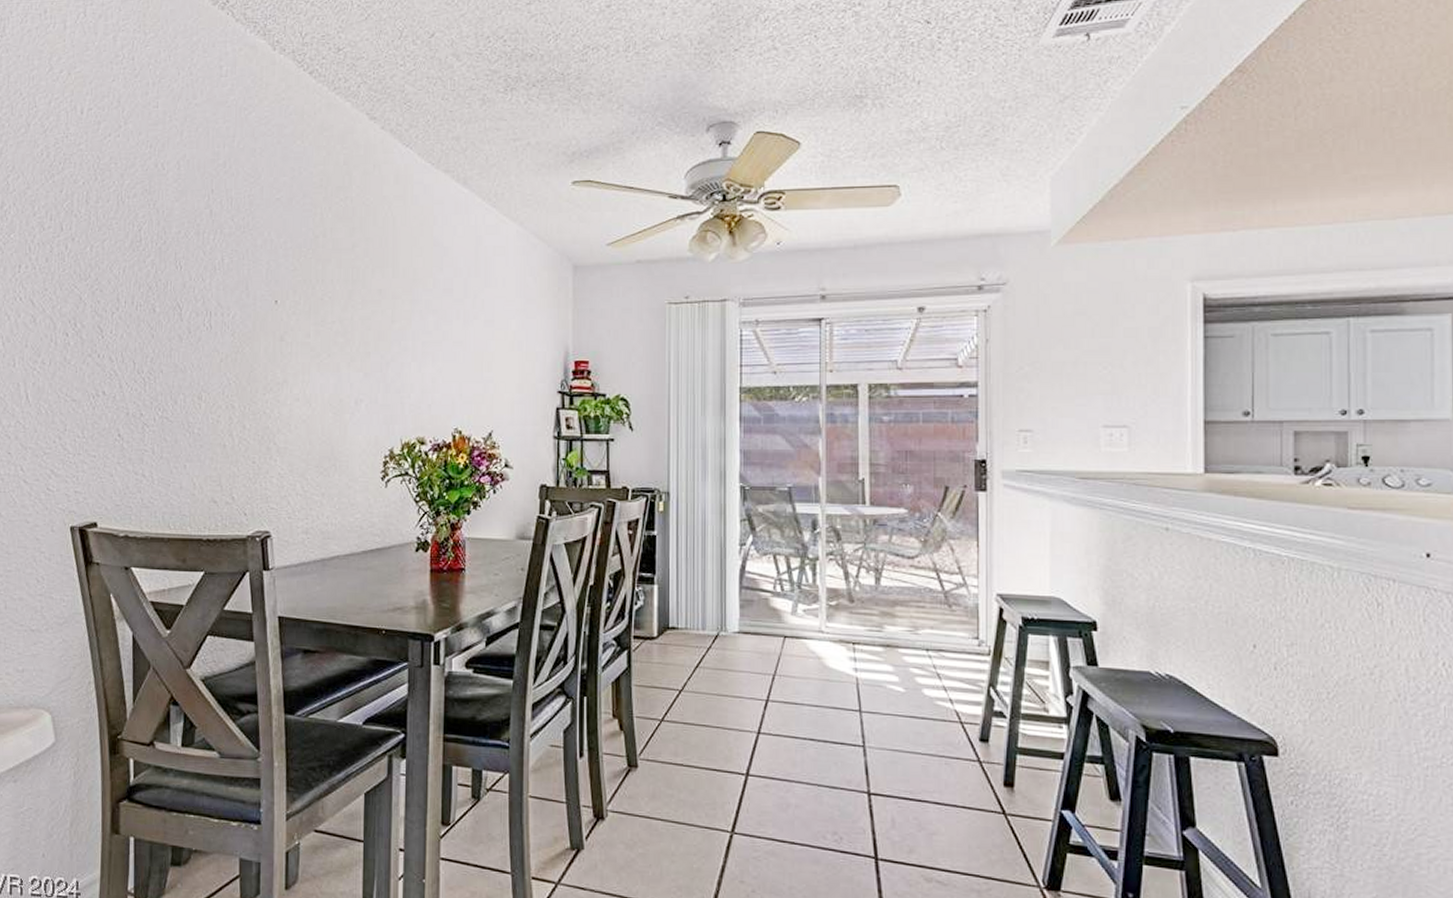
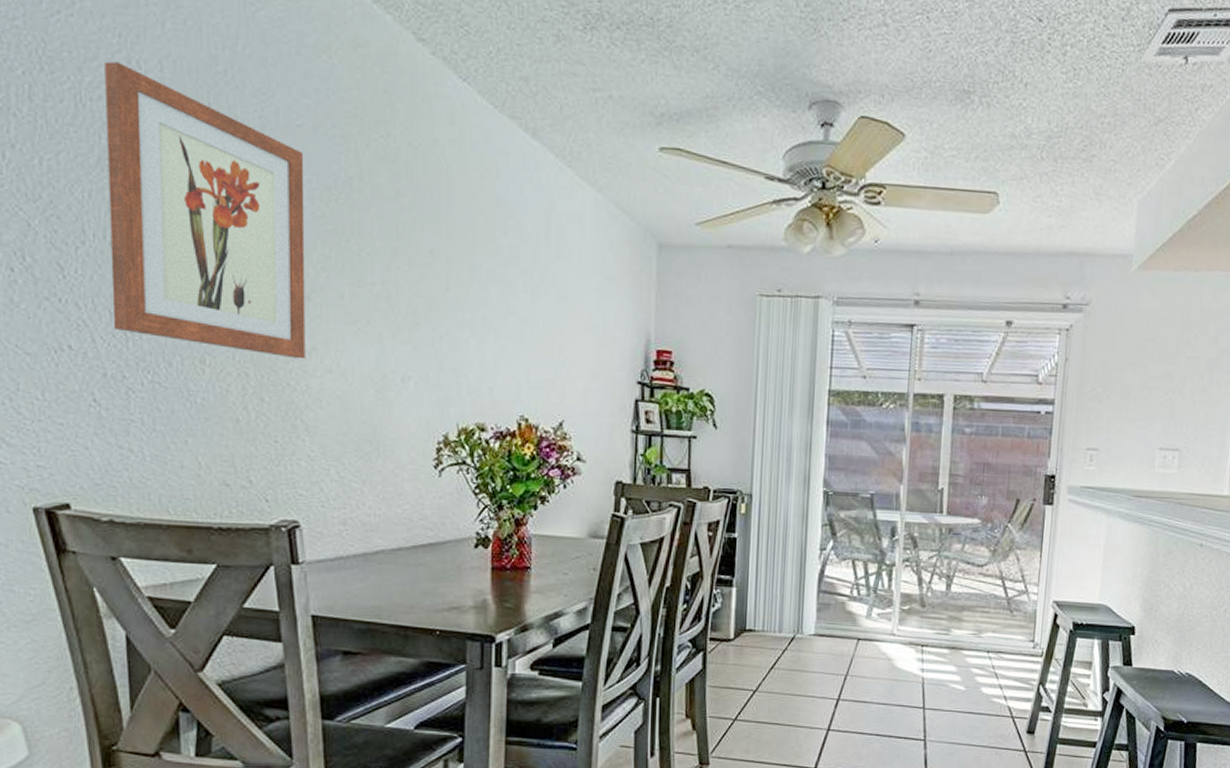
wall art: none [135,167,281,391] -> present [105,61,305,359]

